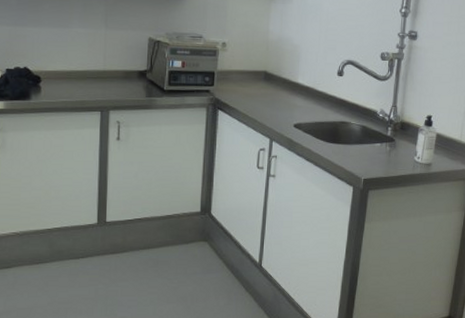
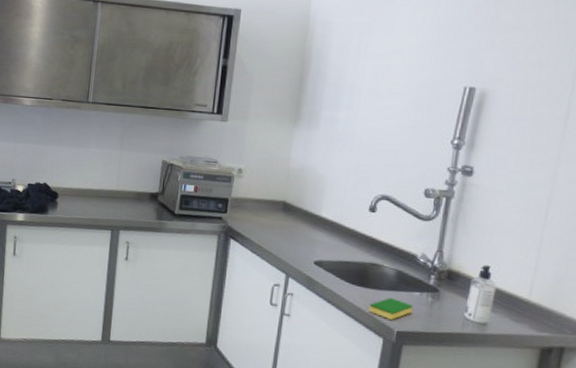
dish sponge: none [340,150,375,169] -> present [368,297,413,320]

